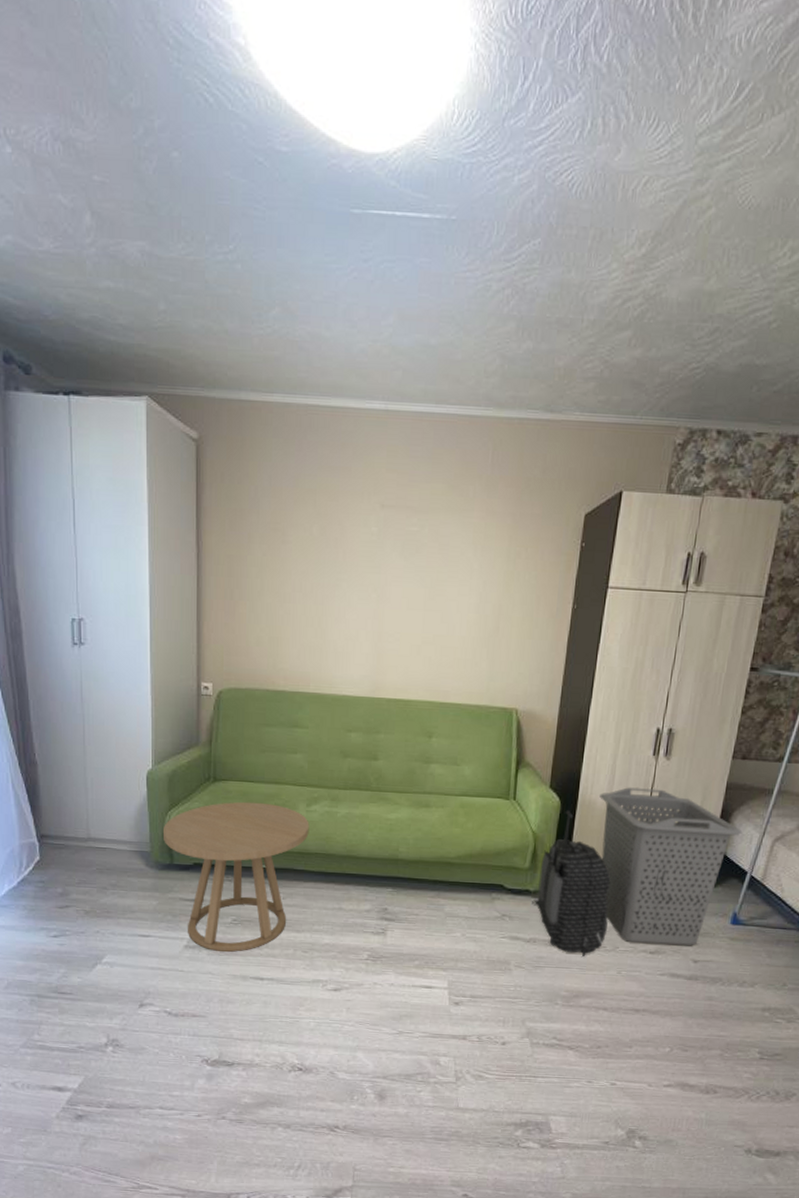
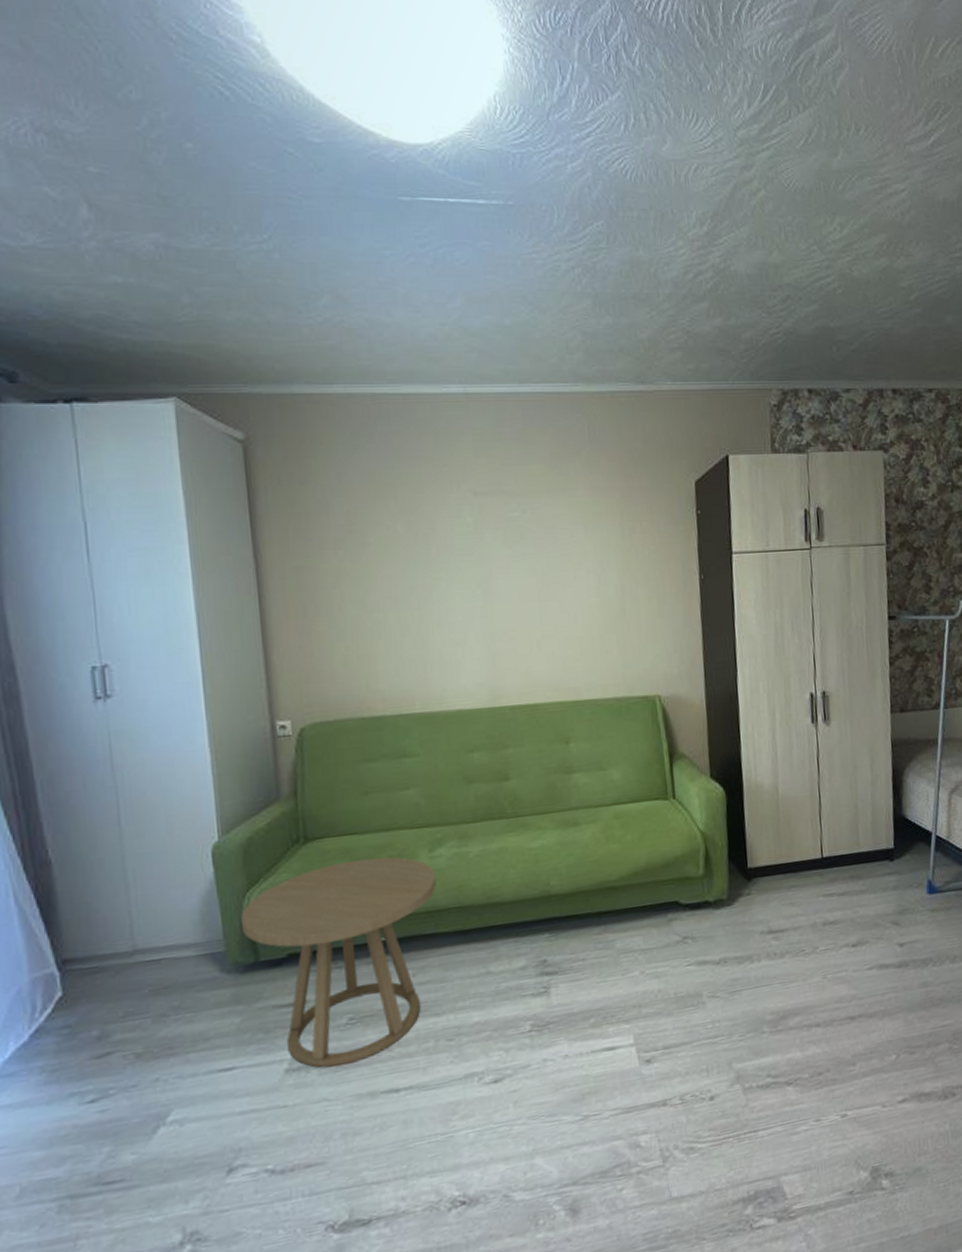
suitcase: present [532,810,611,956] -> none [714,799,802,967]
laundry basket: present [600,787,743,946] -> none [765,758,918,939]

